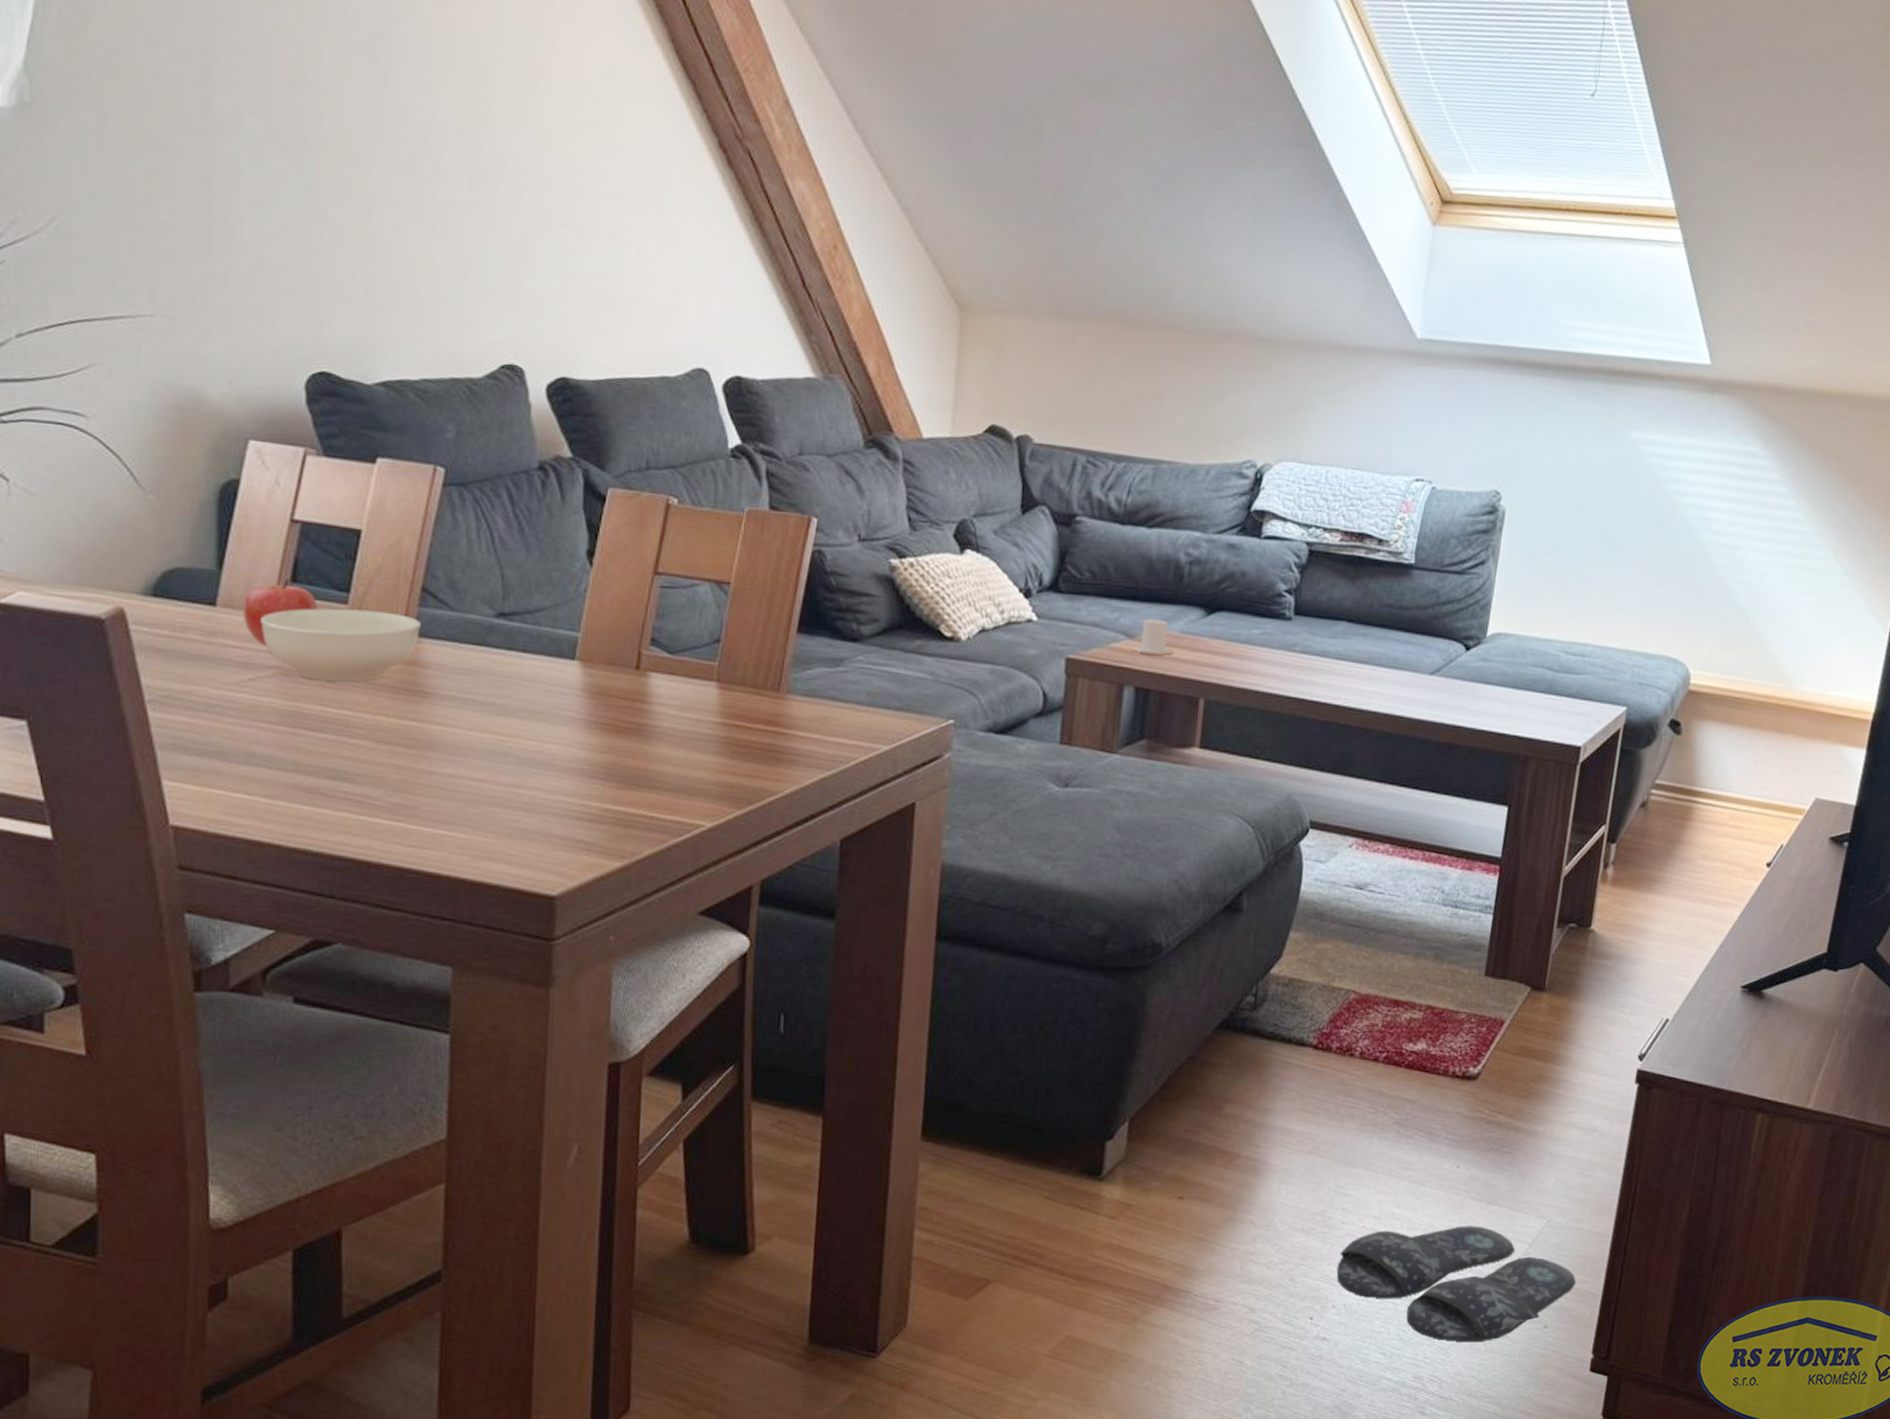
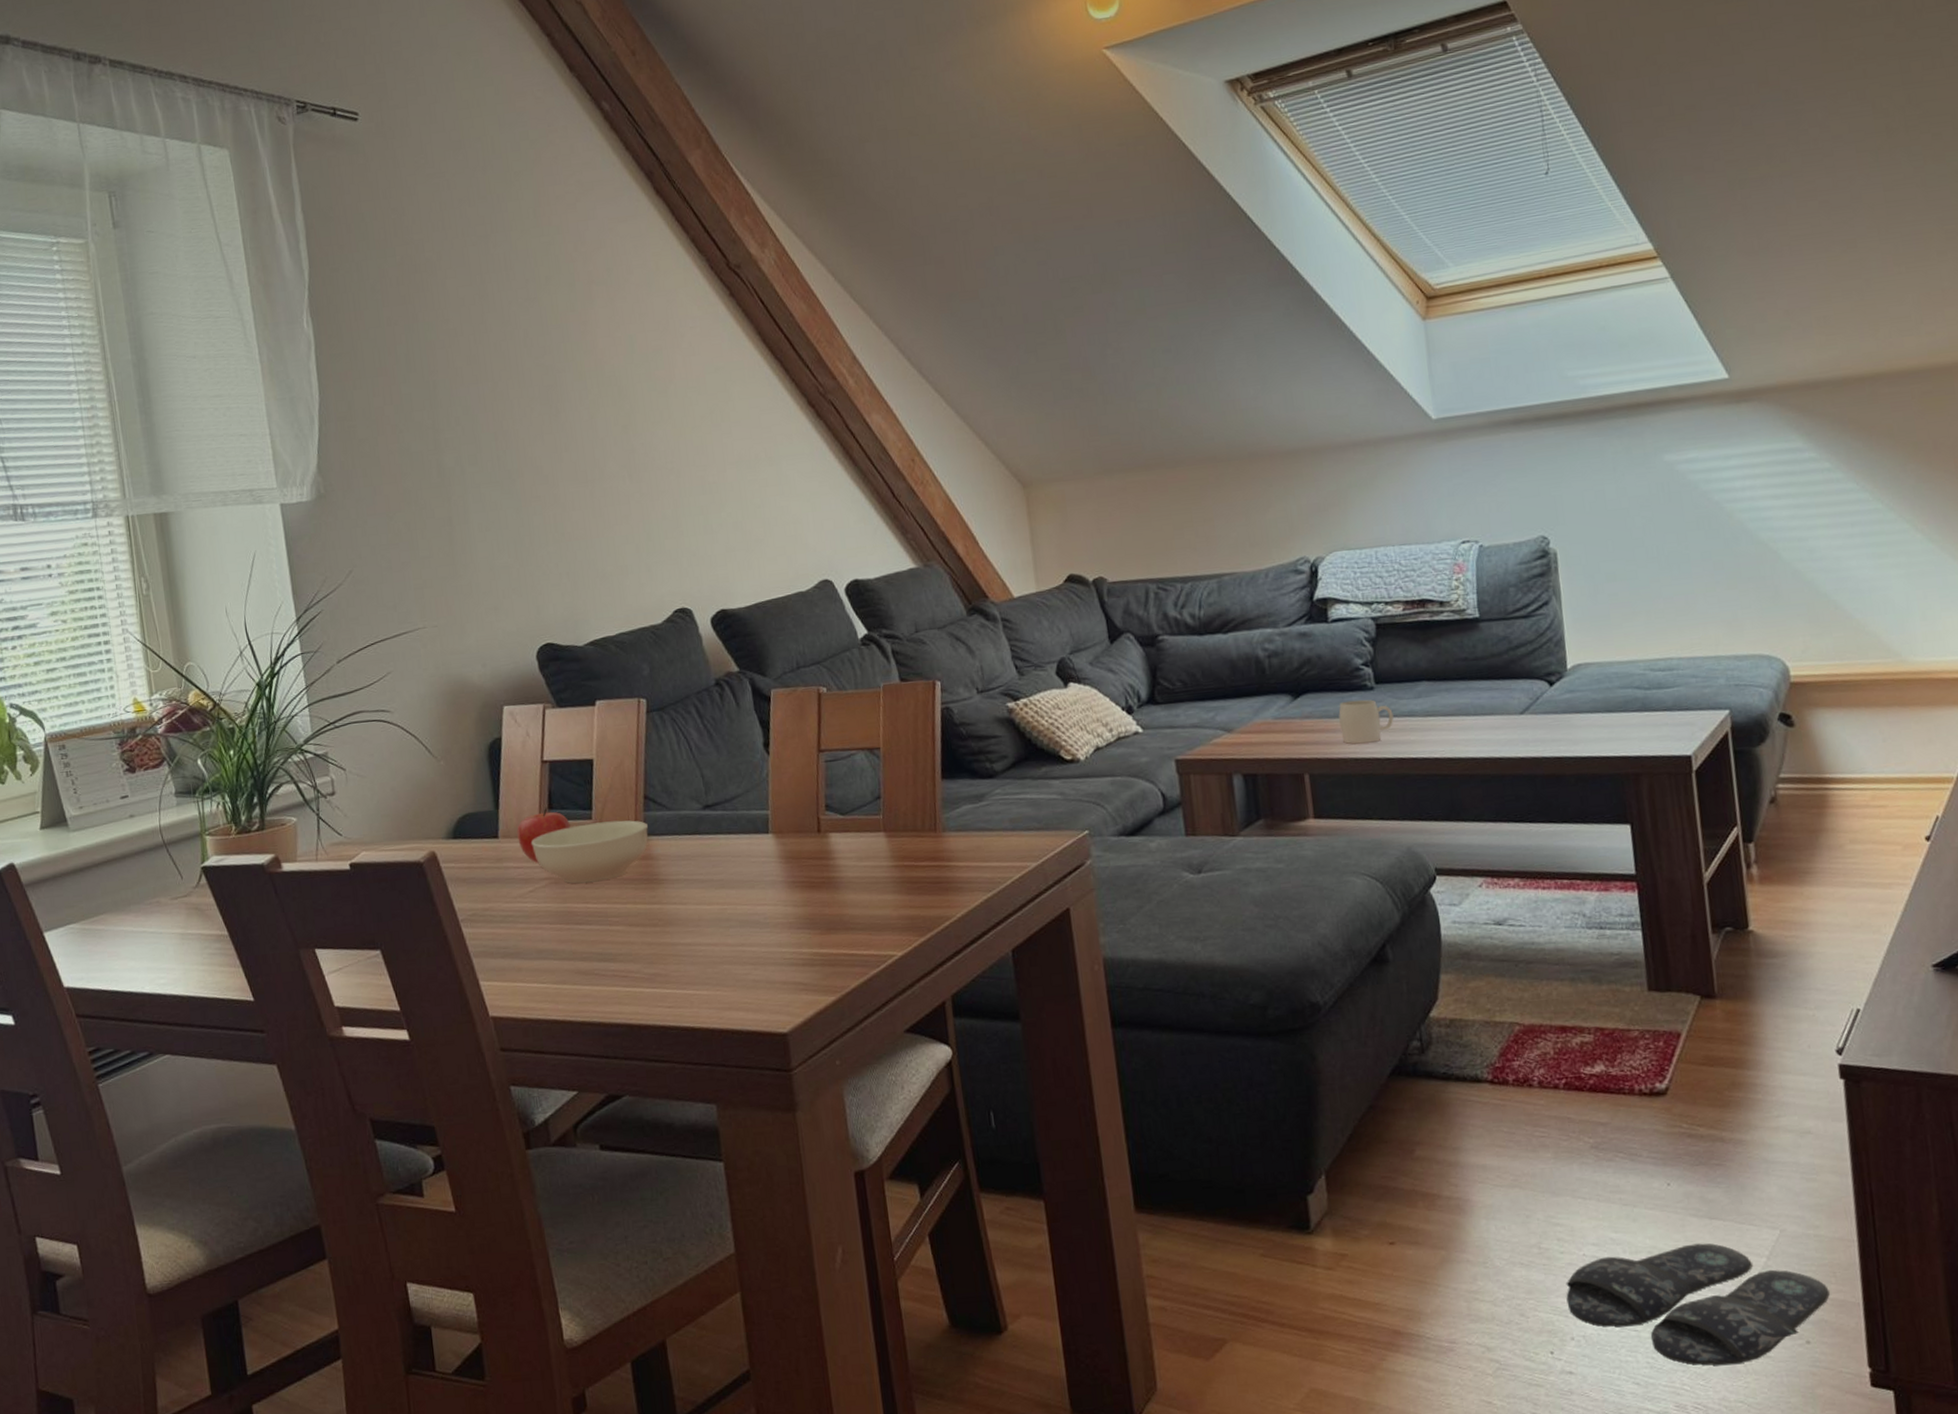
candle: present [1132,619,1173,656] -> none [1232,711,1270,745]
mug: none [1247,627,1305,677] -> present [1338,699,1394,745]

